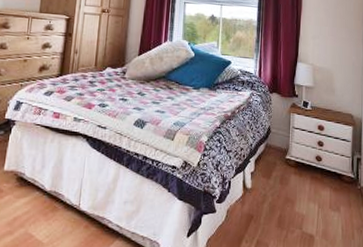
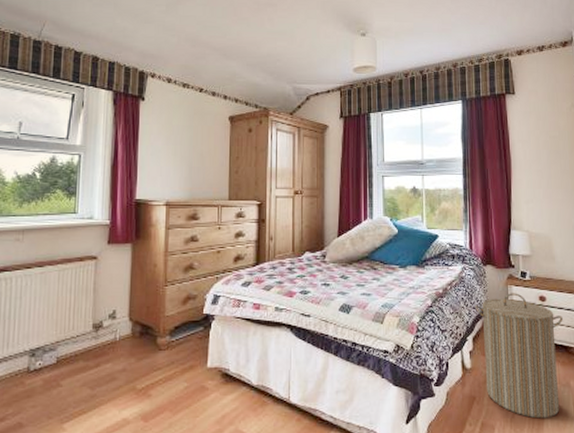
laundry hamper: none [259,120,338,240] -> present [474,293,563,419]

